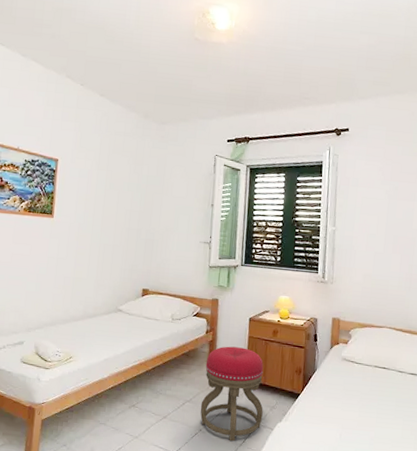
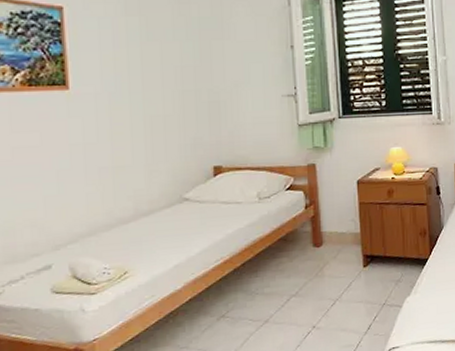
stool: present [200,346,264,442] -> none [310,217,388,332]

